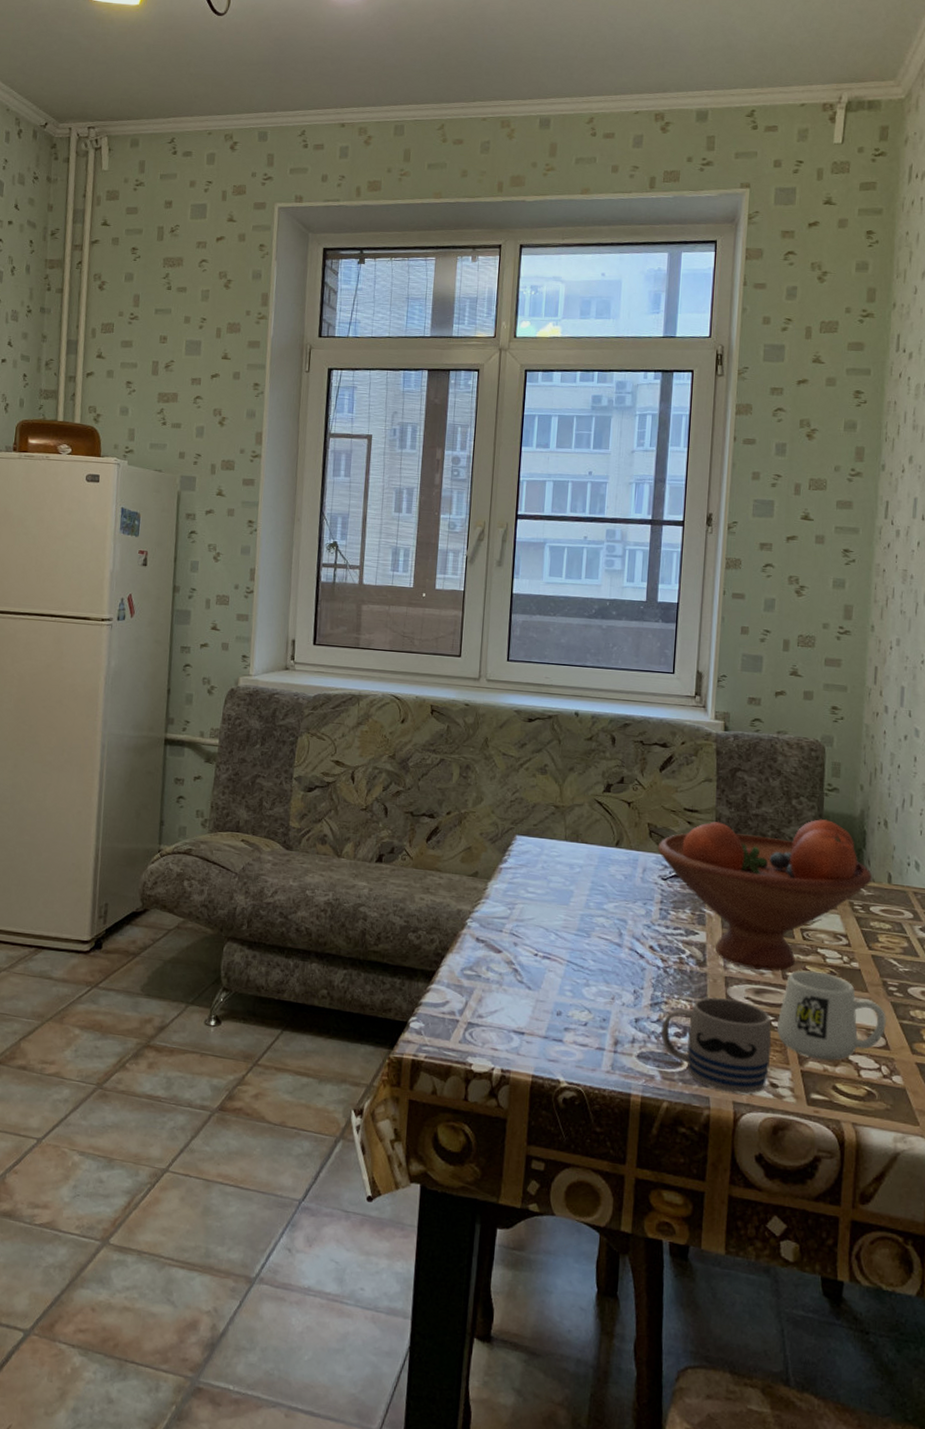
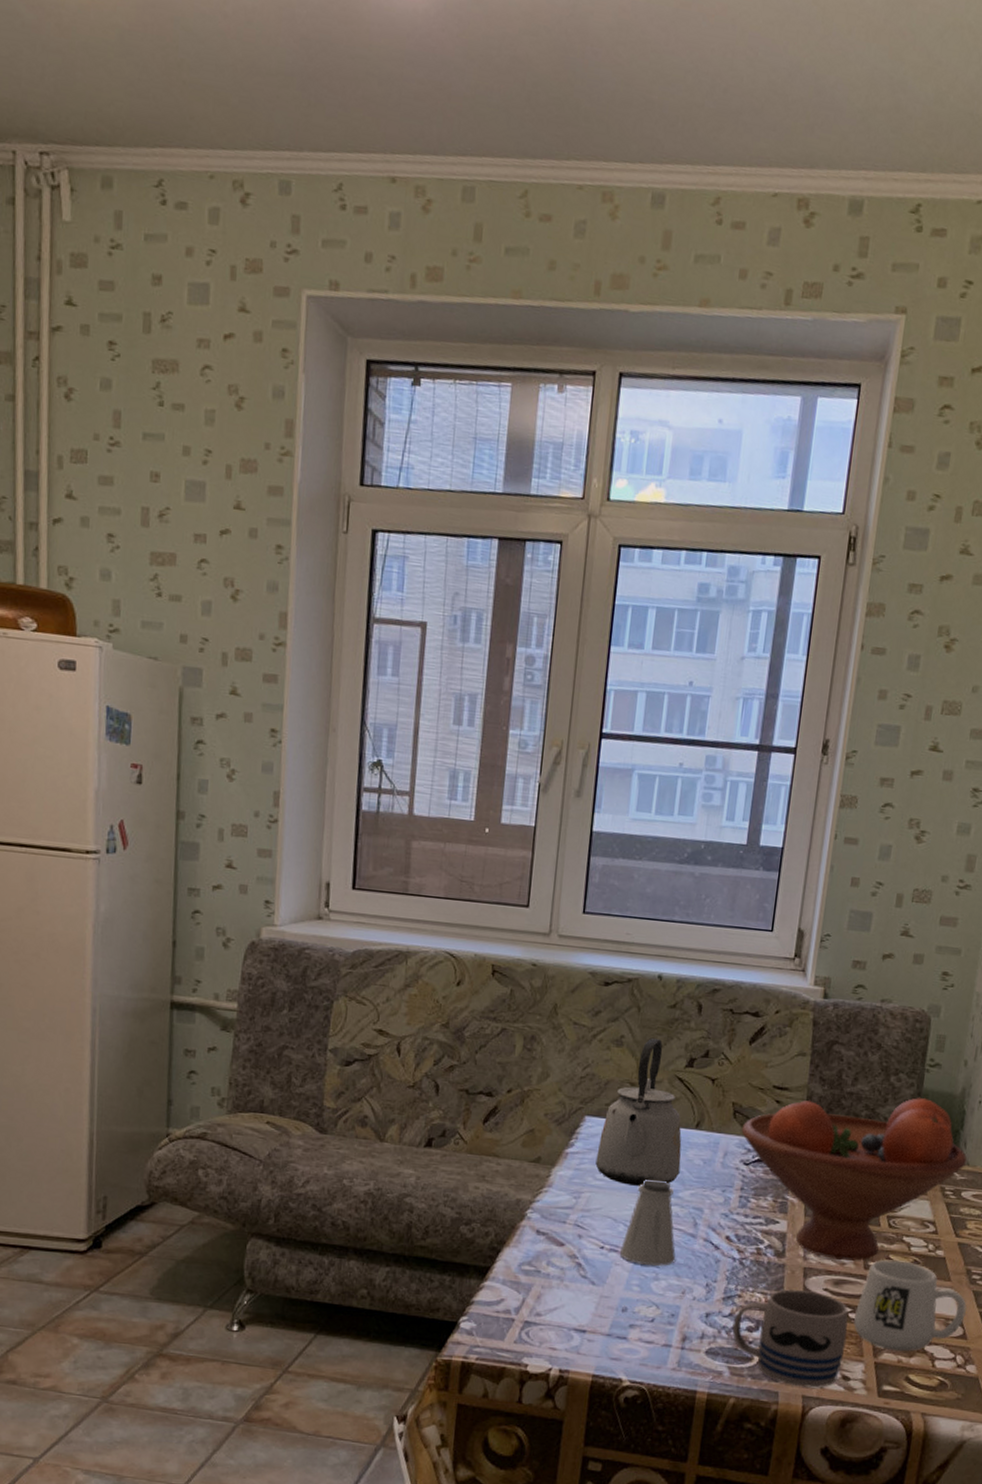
kettle: none [527,767,604,899] -> present [595,1038,682,1186]
saltshaker: none [552,892,604,974] -> present [619,1179,676,1267]

